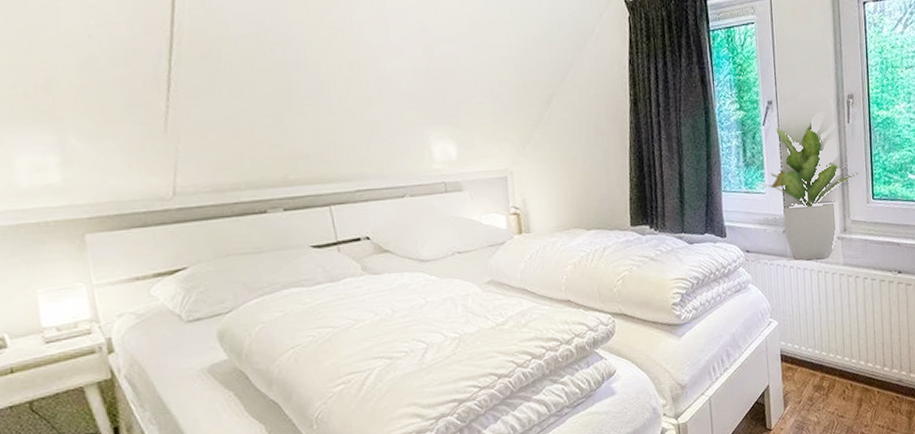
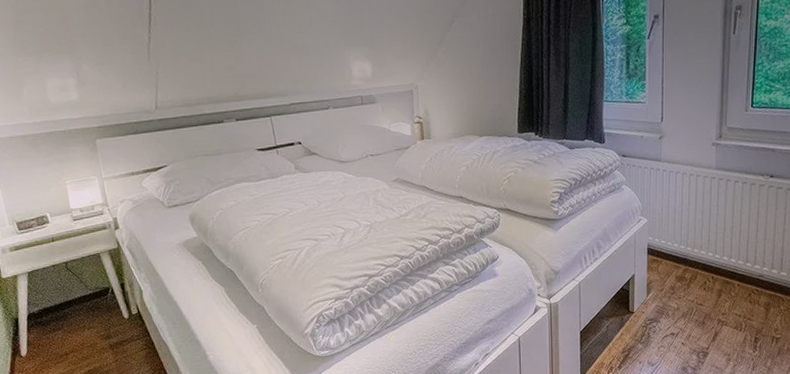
potted plant: present [760,123,859,261] -> none [640,35,740,165]

